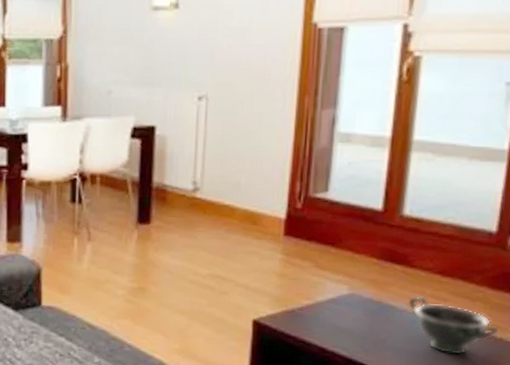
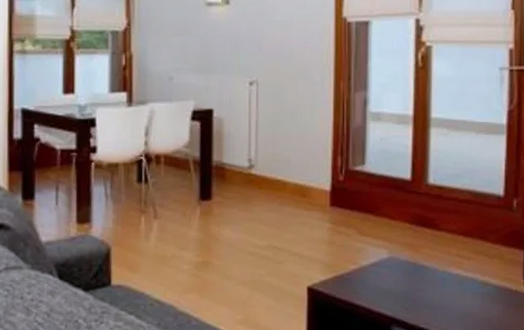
bowl: present [408,296,499,355] -> none [438,256,514,308]

